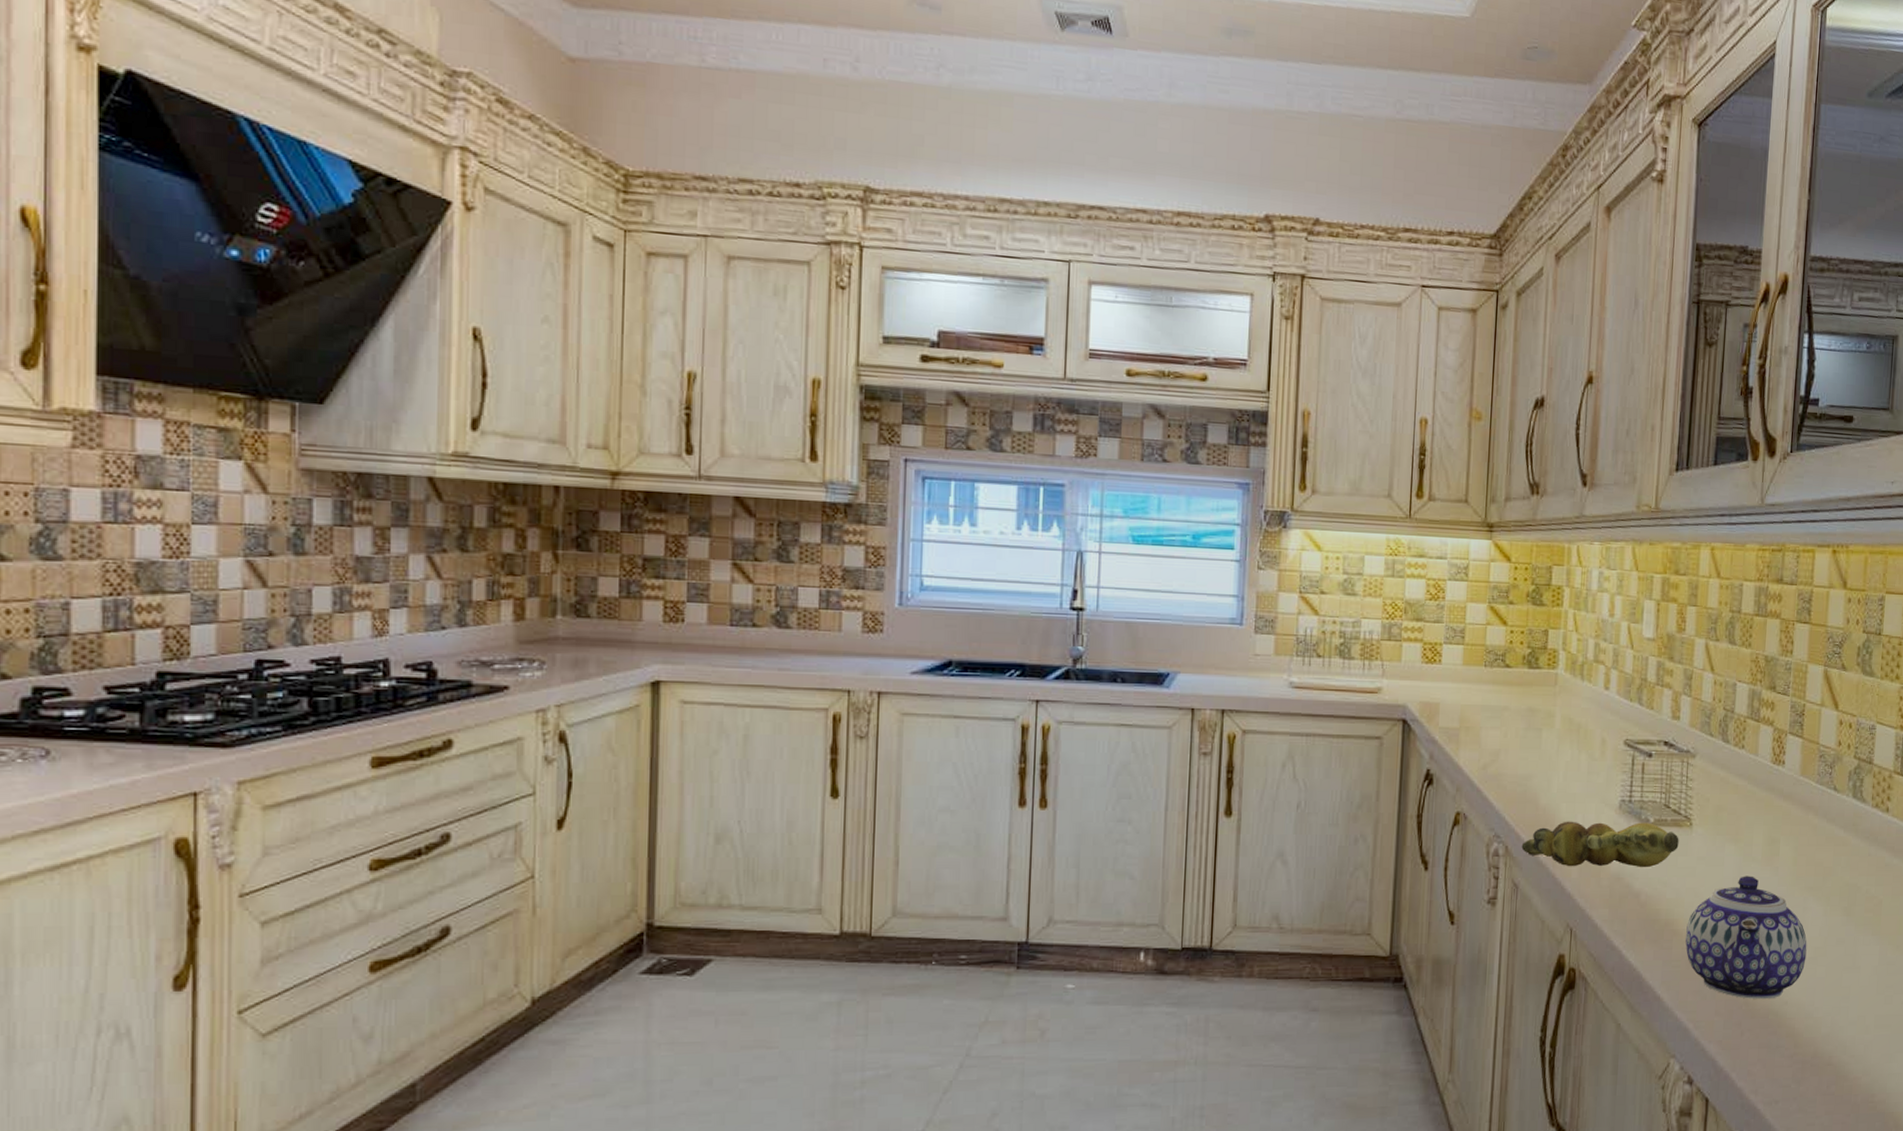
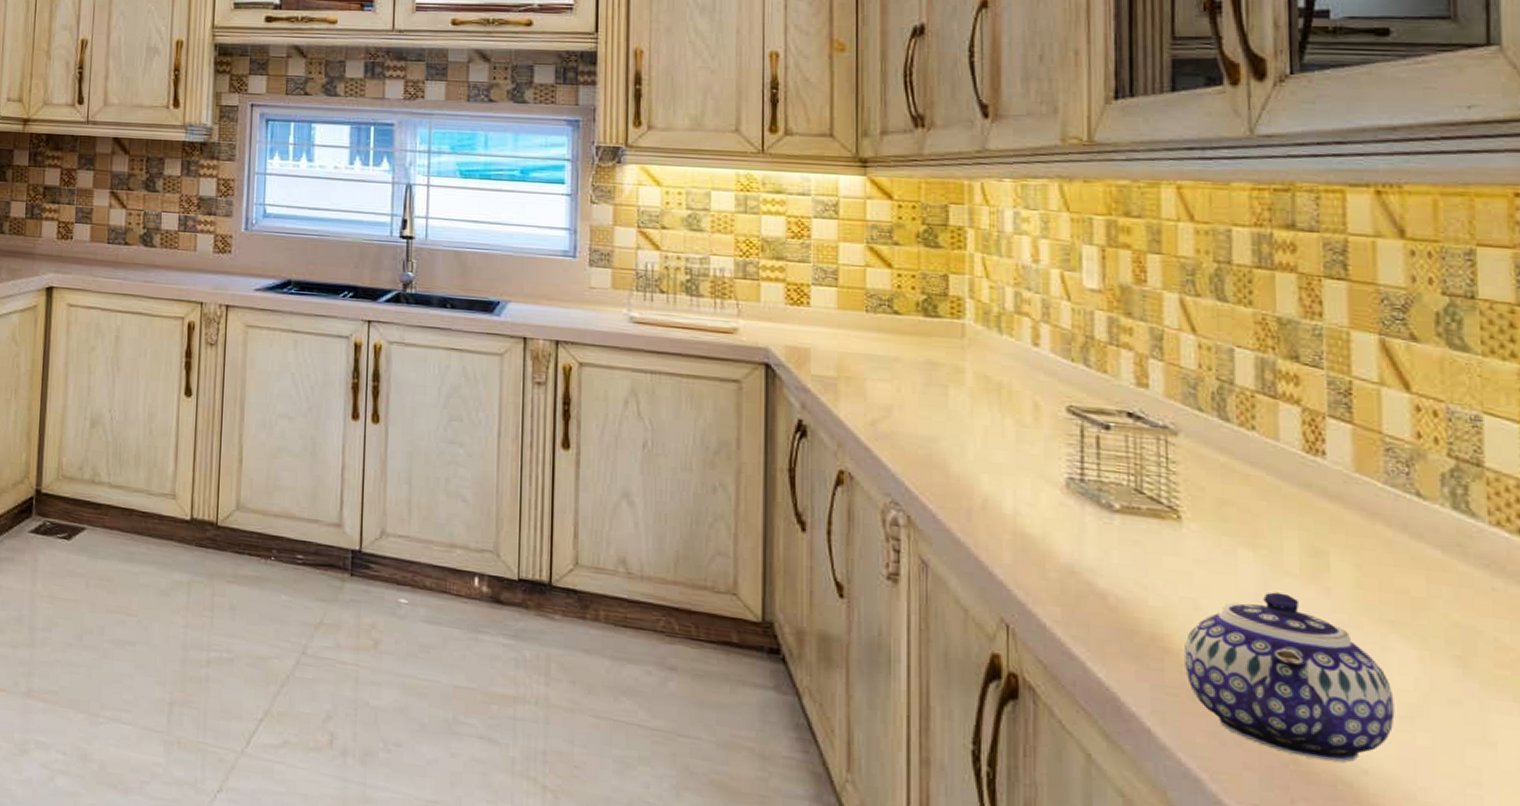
banana bunch: present [1521,821,1679,868] -> none [929,495,1162,565]

